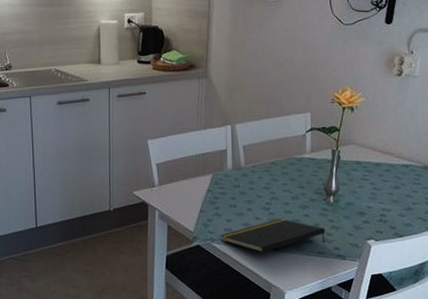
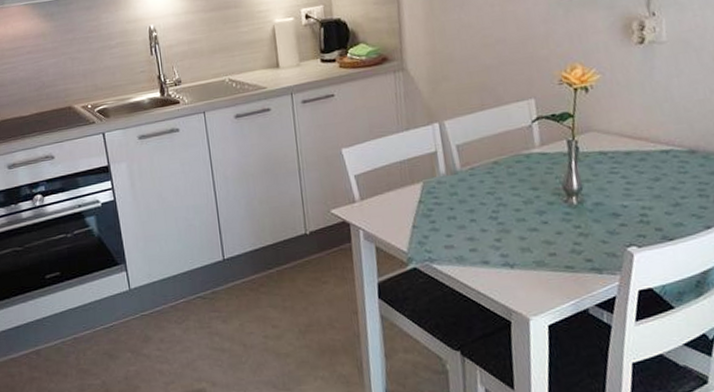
notepad: present [220,218,325,253] -> none [440,228,572,272]

